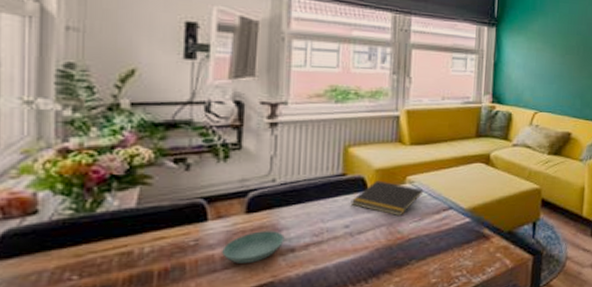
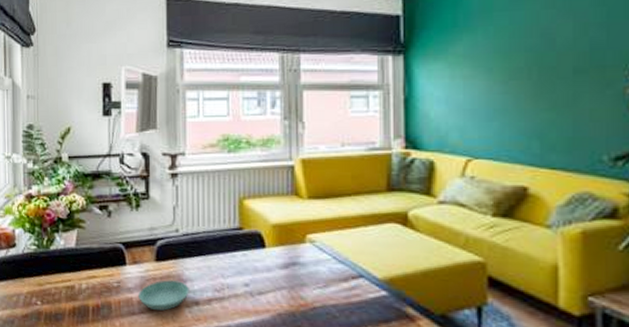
notepad: present [350,180,424,217] -> none [249,237,327,280]

